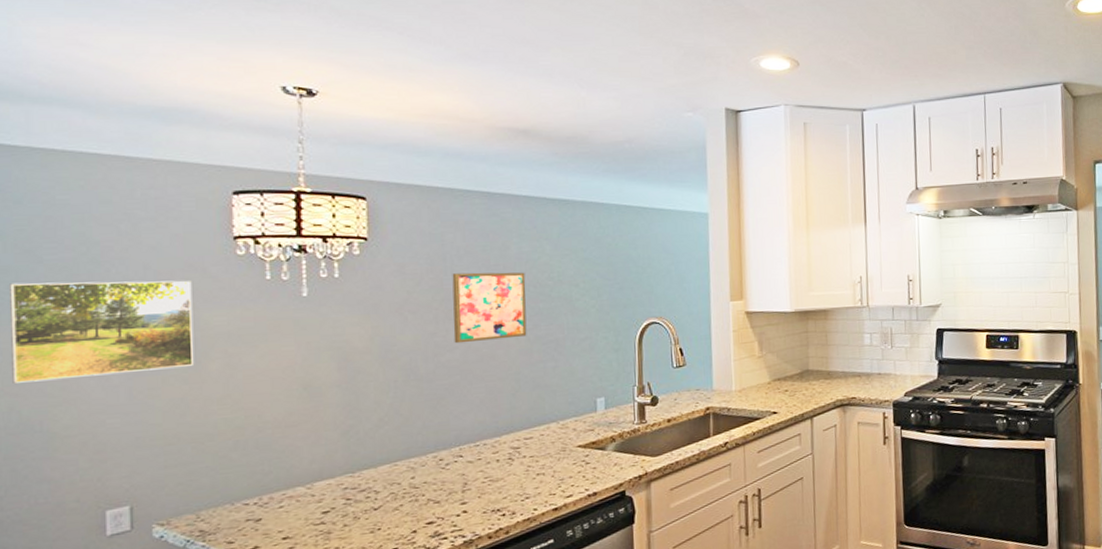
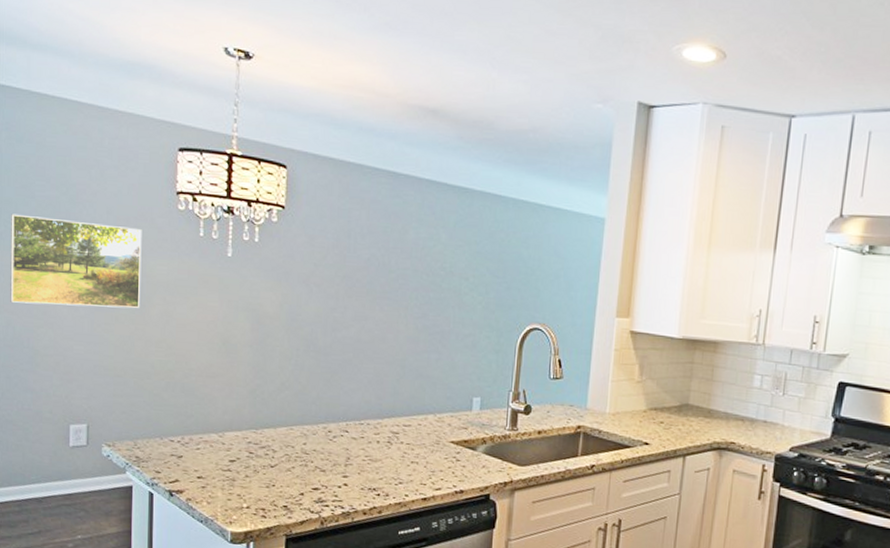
wall art: present [452,272,527,344] -> none [350,251,420,324]

